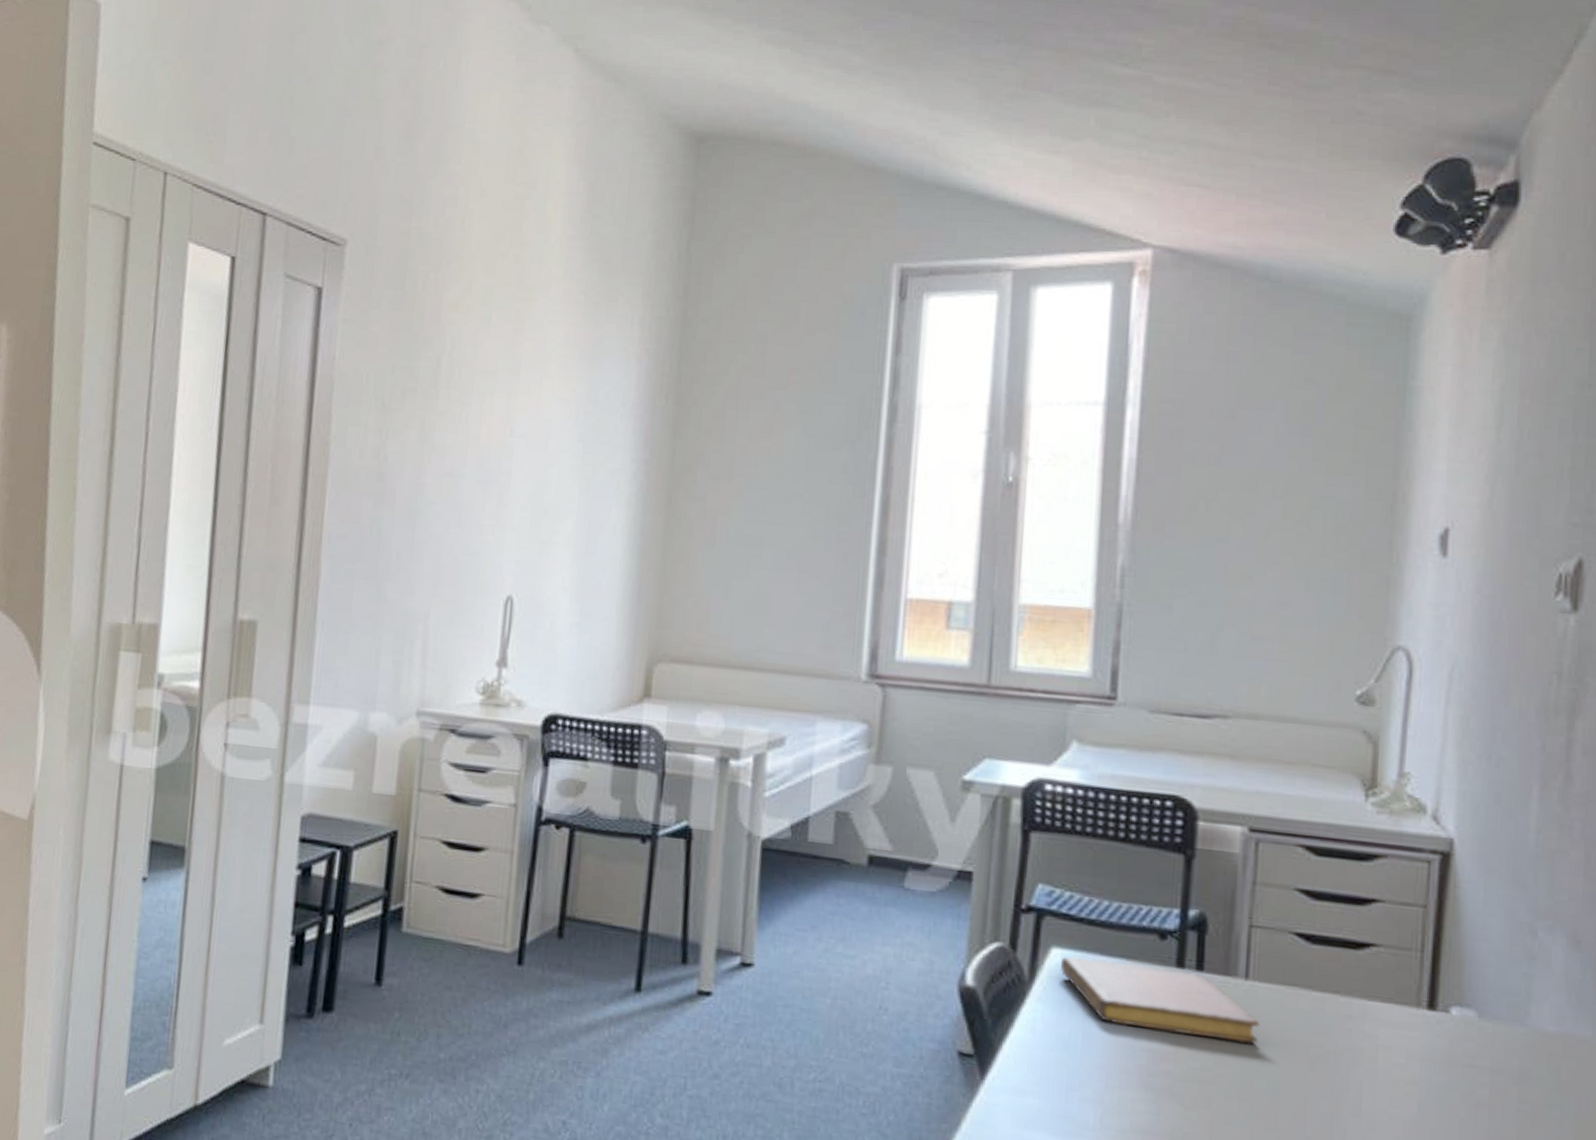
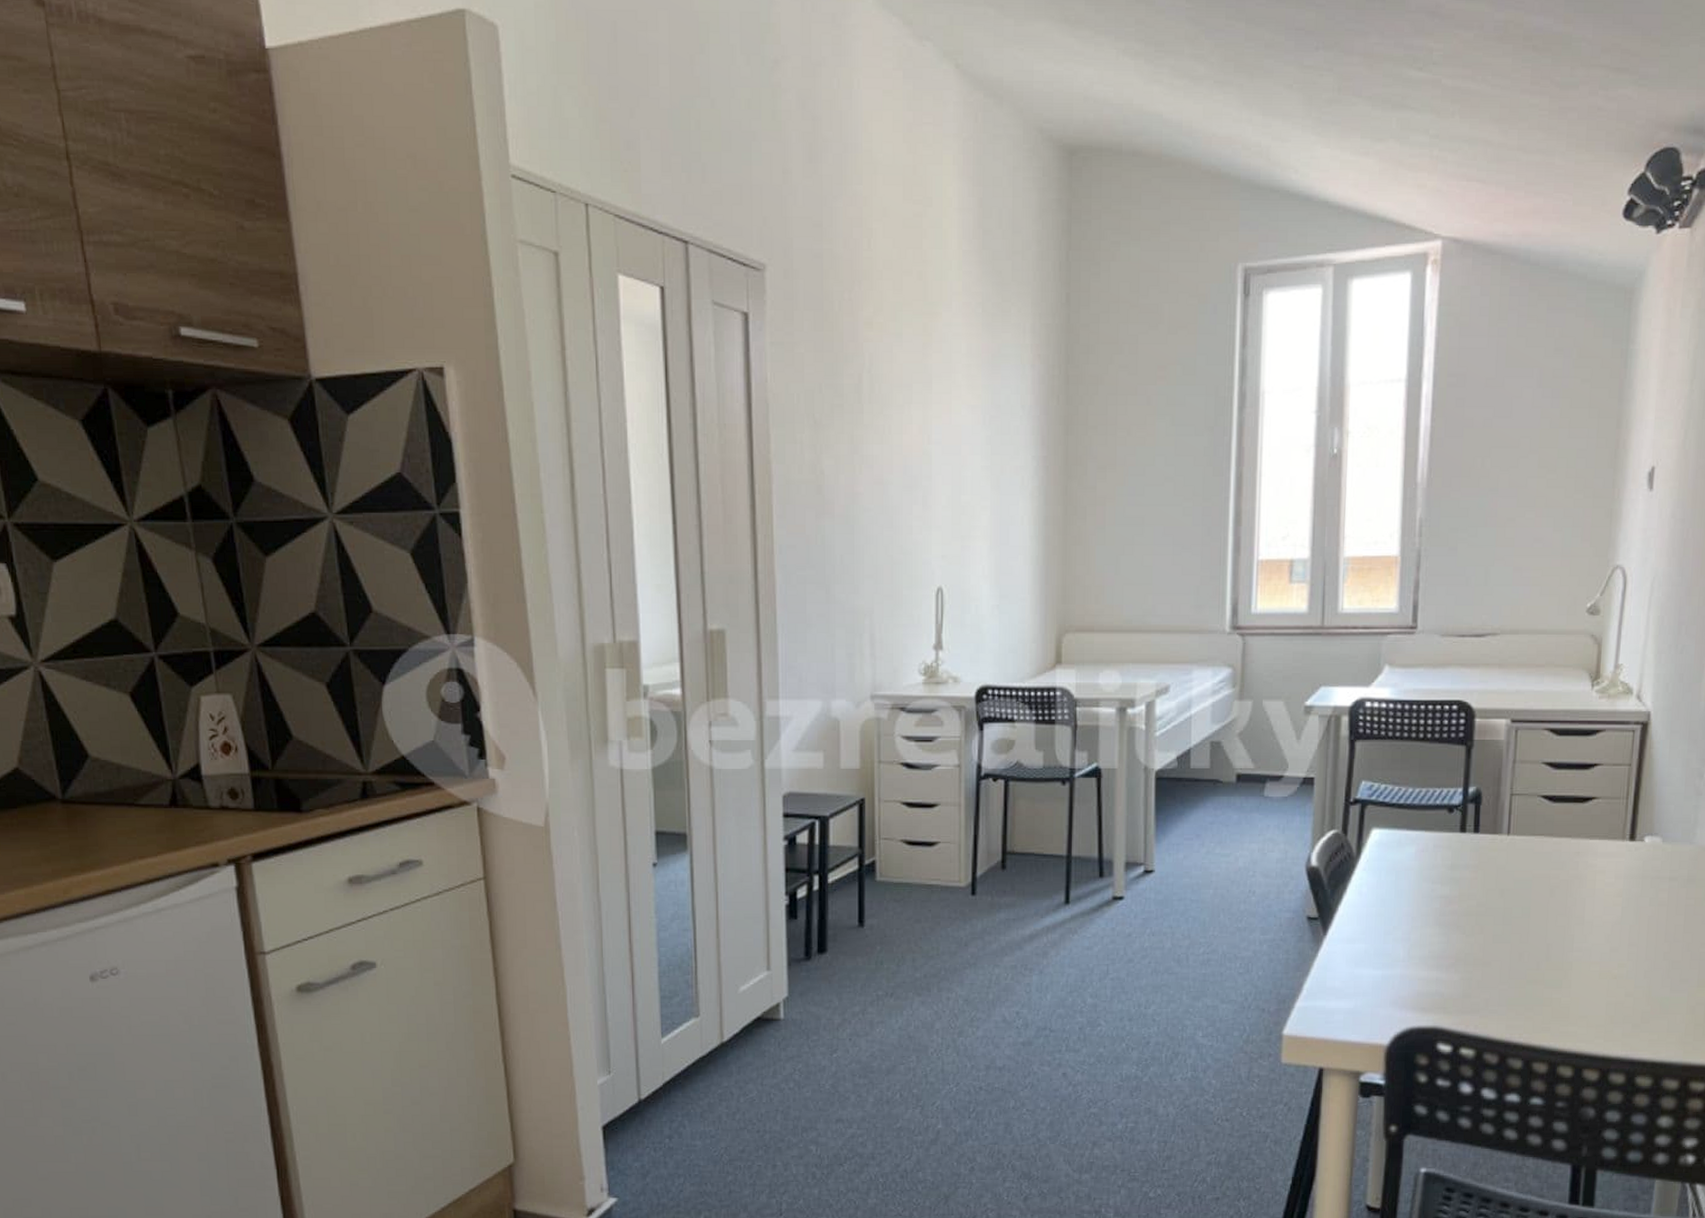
notebook: present [1060,956,1260,1044] -> none [1378,834,1517,882]

